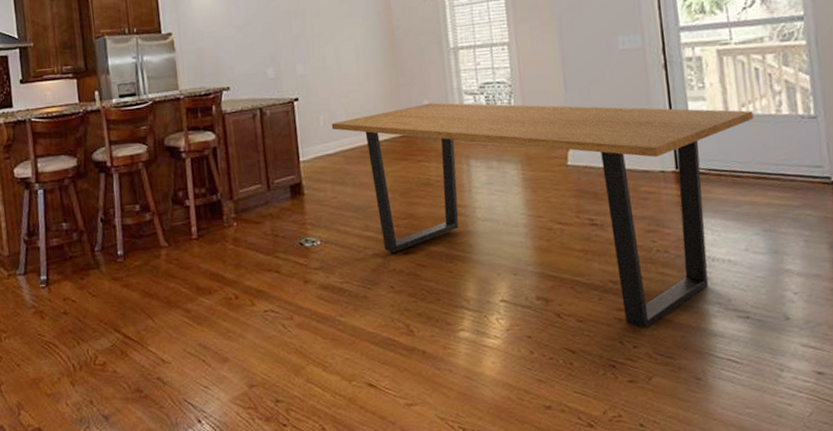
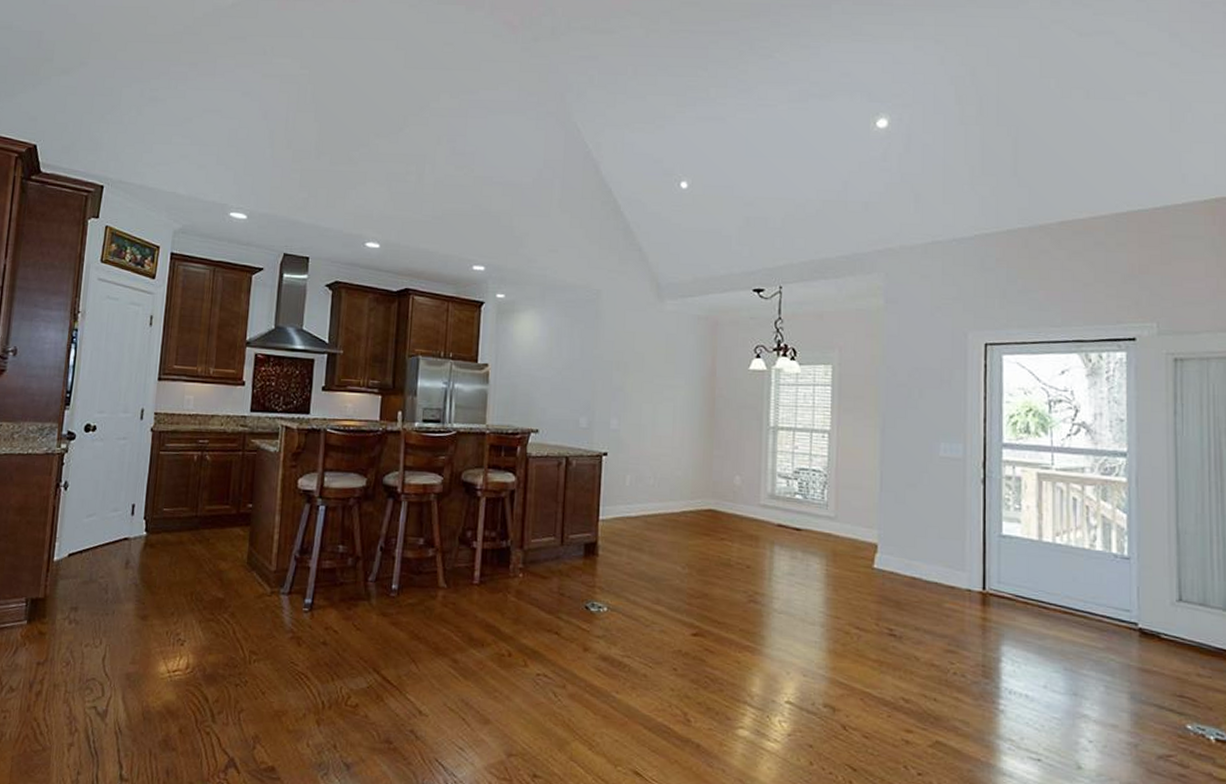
dining table: present [331,102,754,328] -> none [637,480,1067,755]

